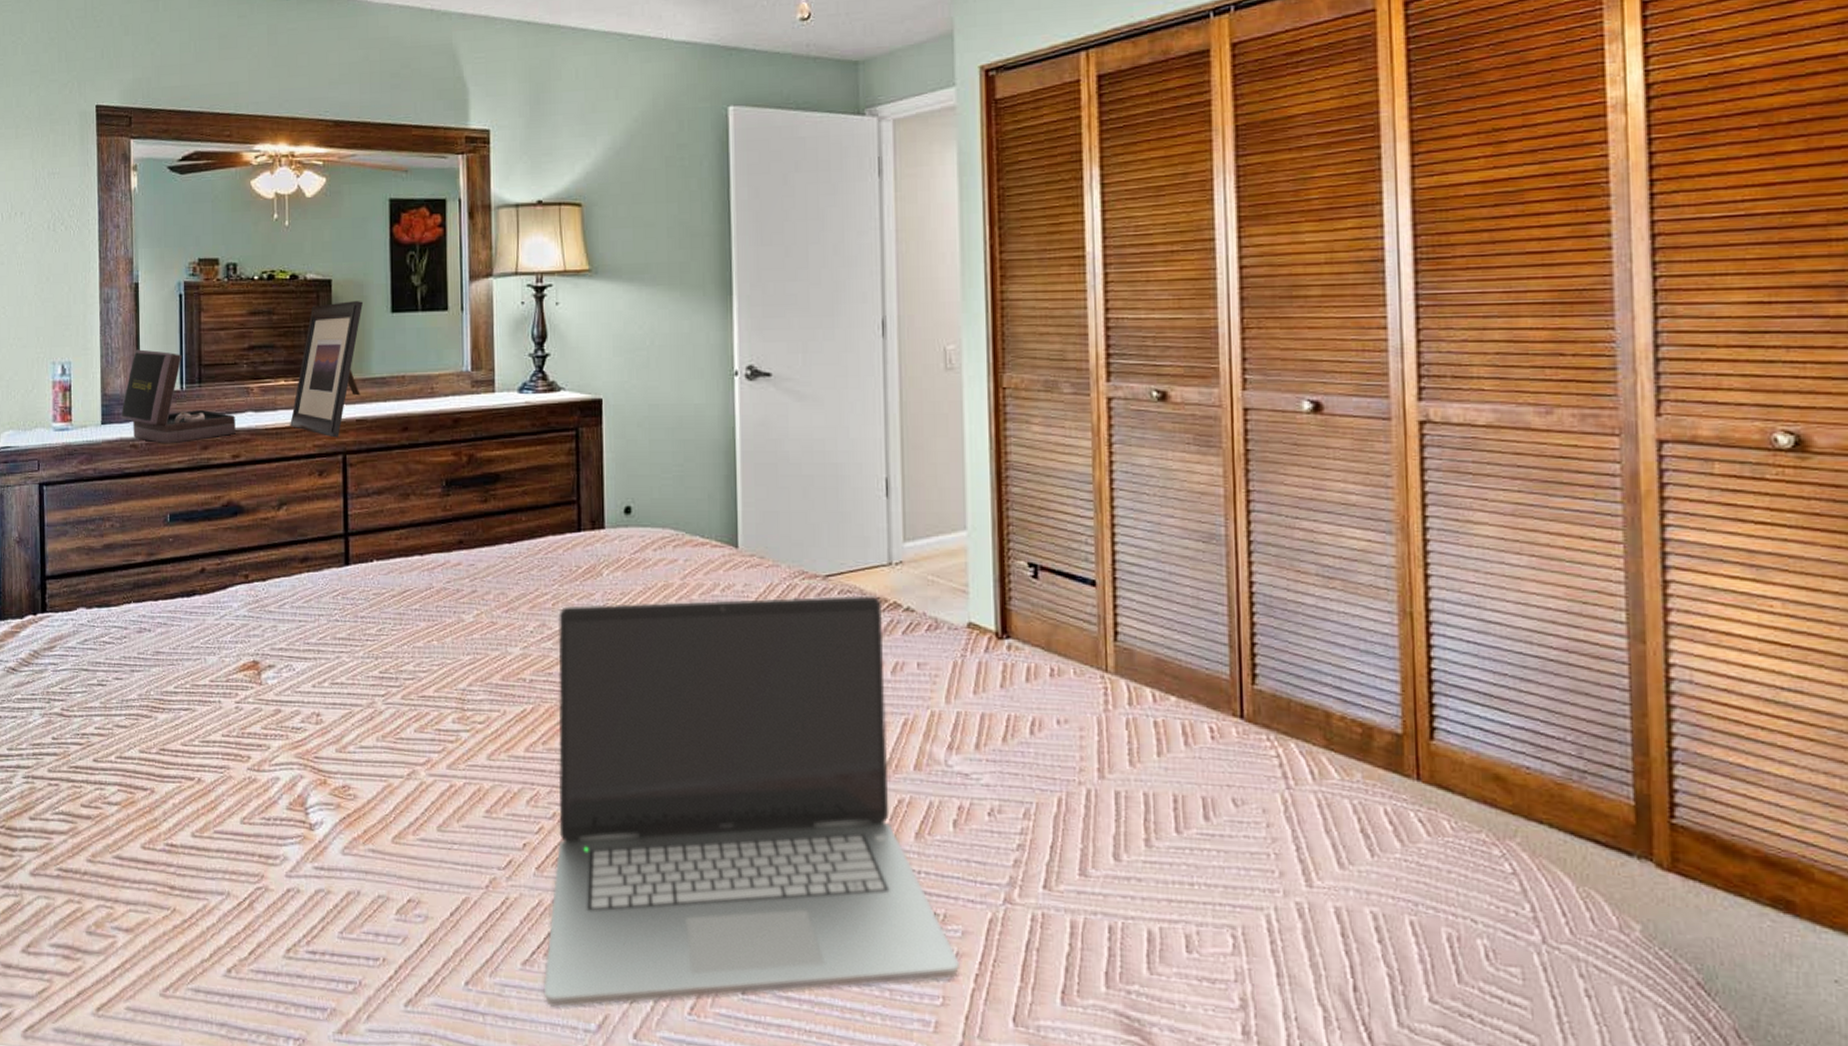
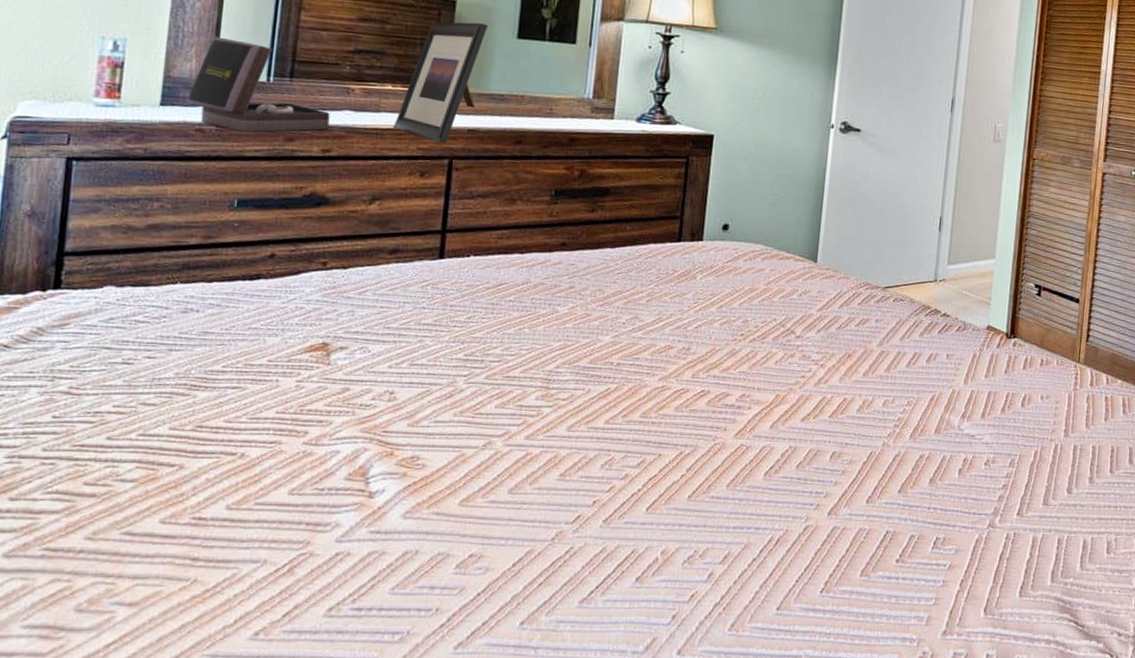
laptop: present [543,595,959,1007] -> none [597,302,951,636]

